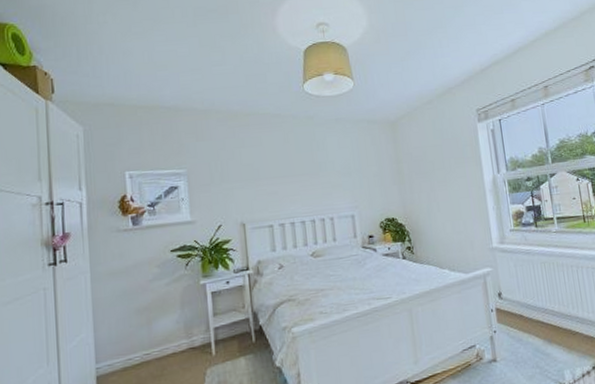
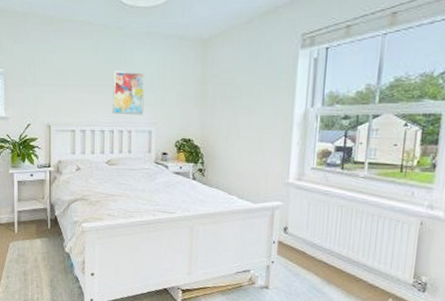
wall art: none [307,158,344,203] -> present [113,71,145,116]

